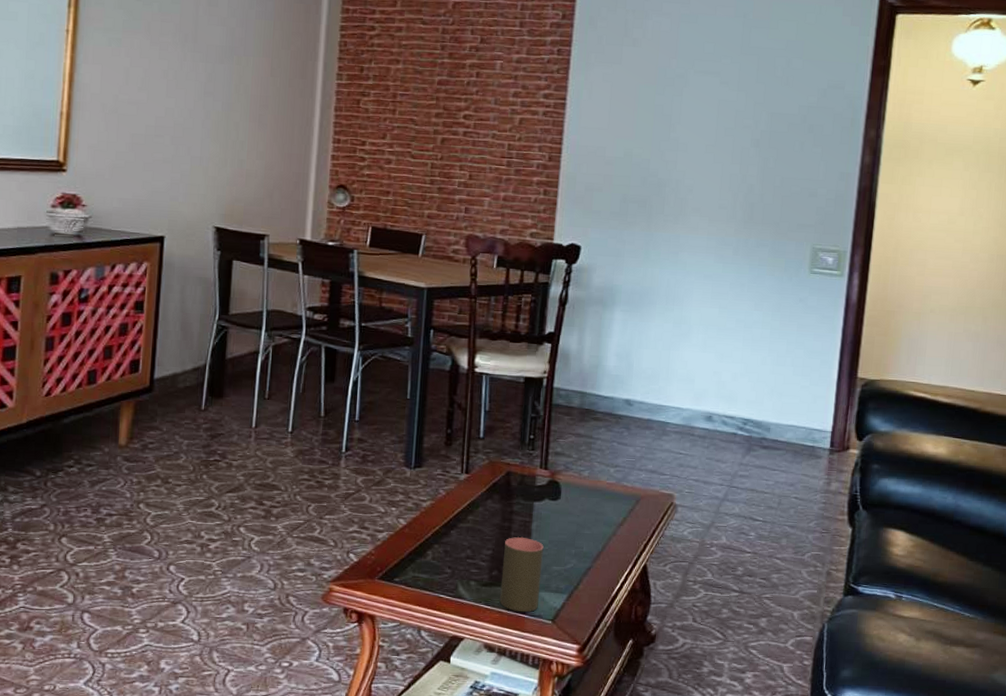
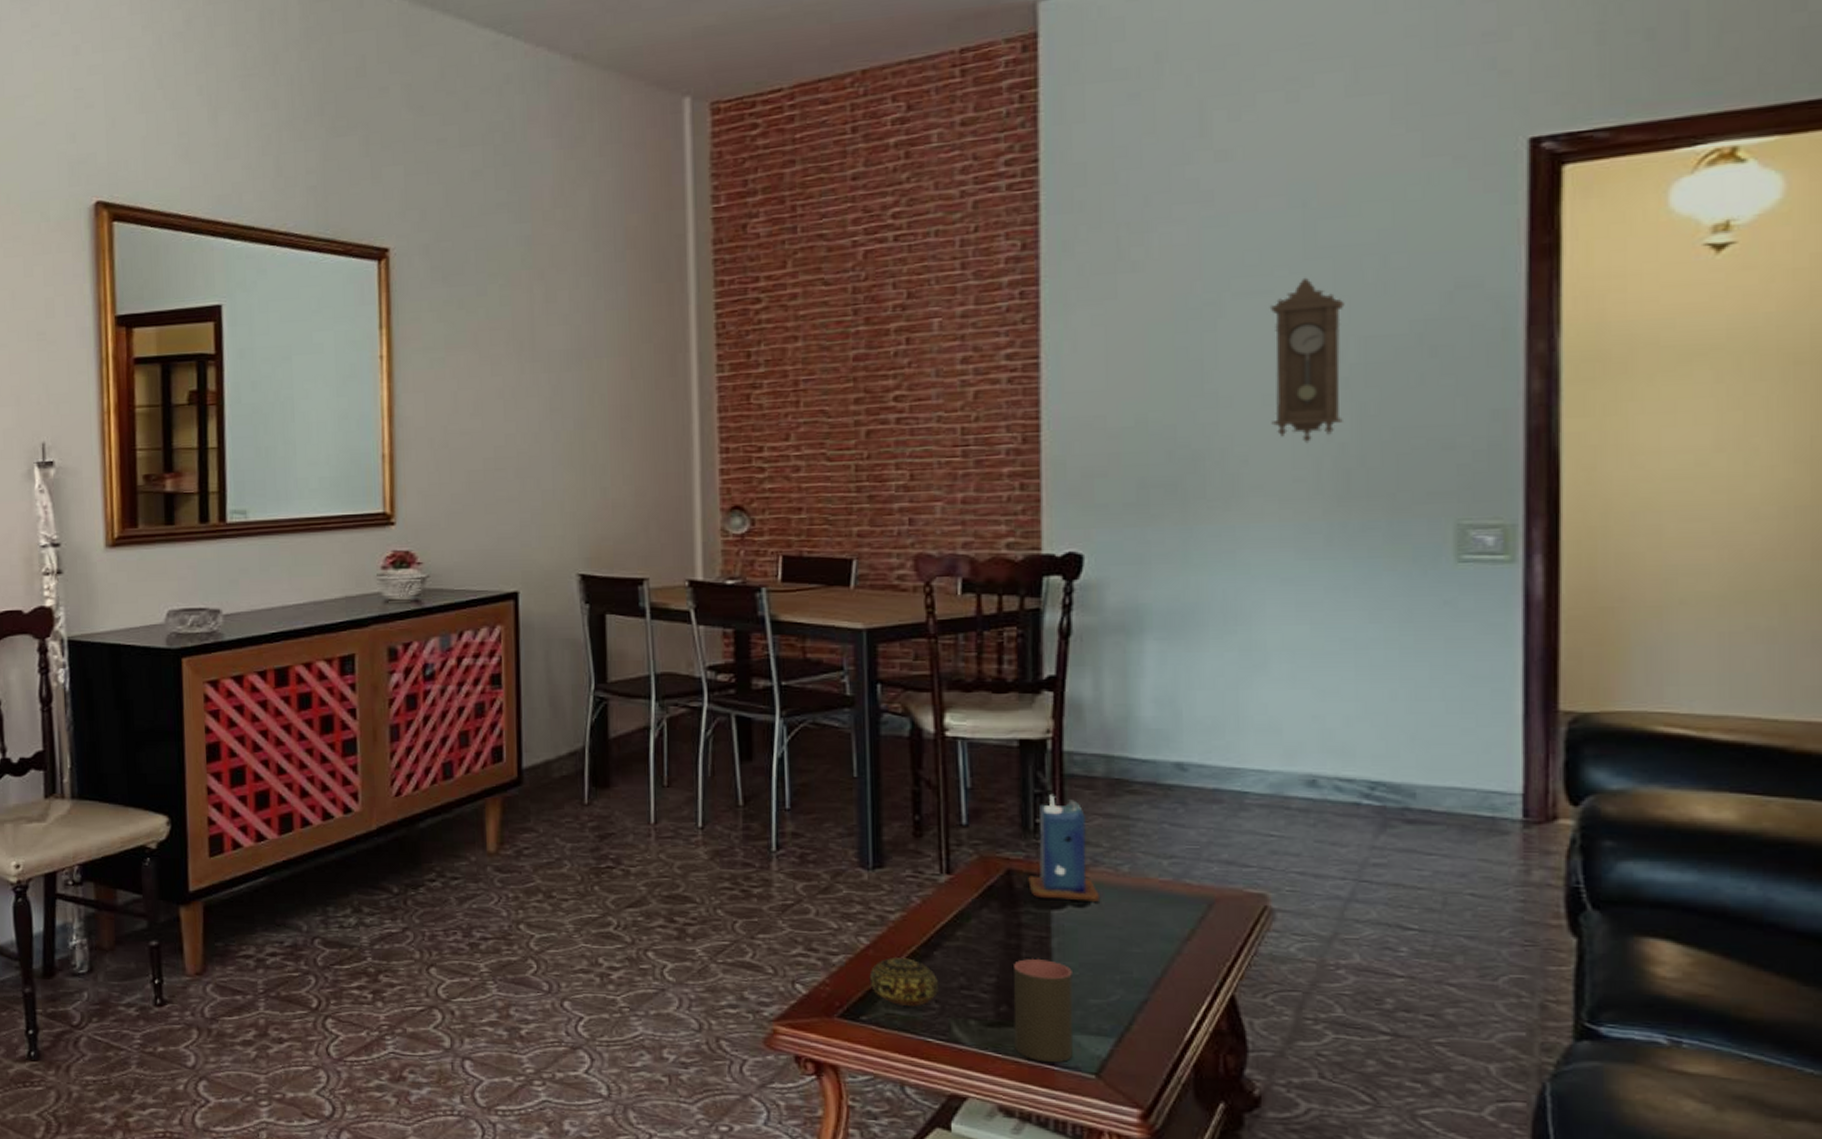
decorative ball: none [403,535,452,571] -> present [869,957,938,1006]
candle: none [521,417,567,497] -> present [1028,793,1099,902]
pendulum clock: none [709,66,762,183] -> present [1269,277,1345,444]

